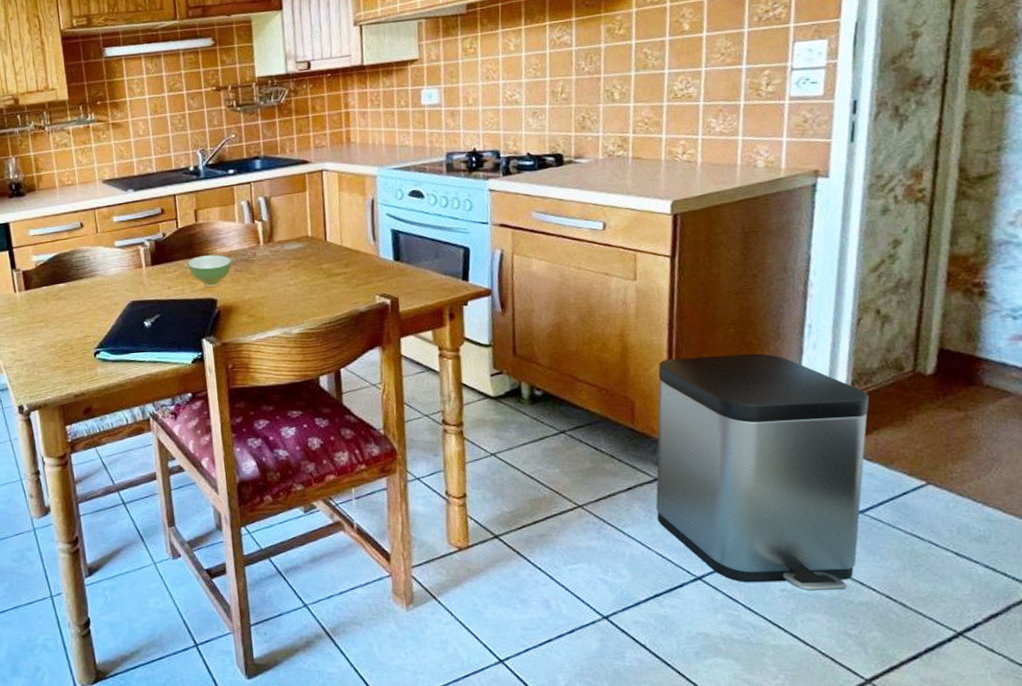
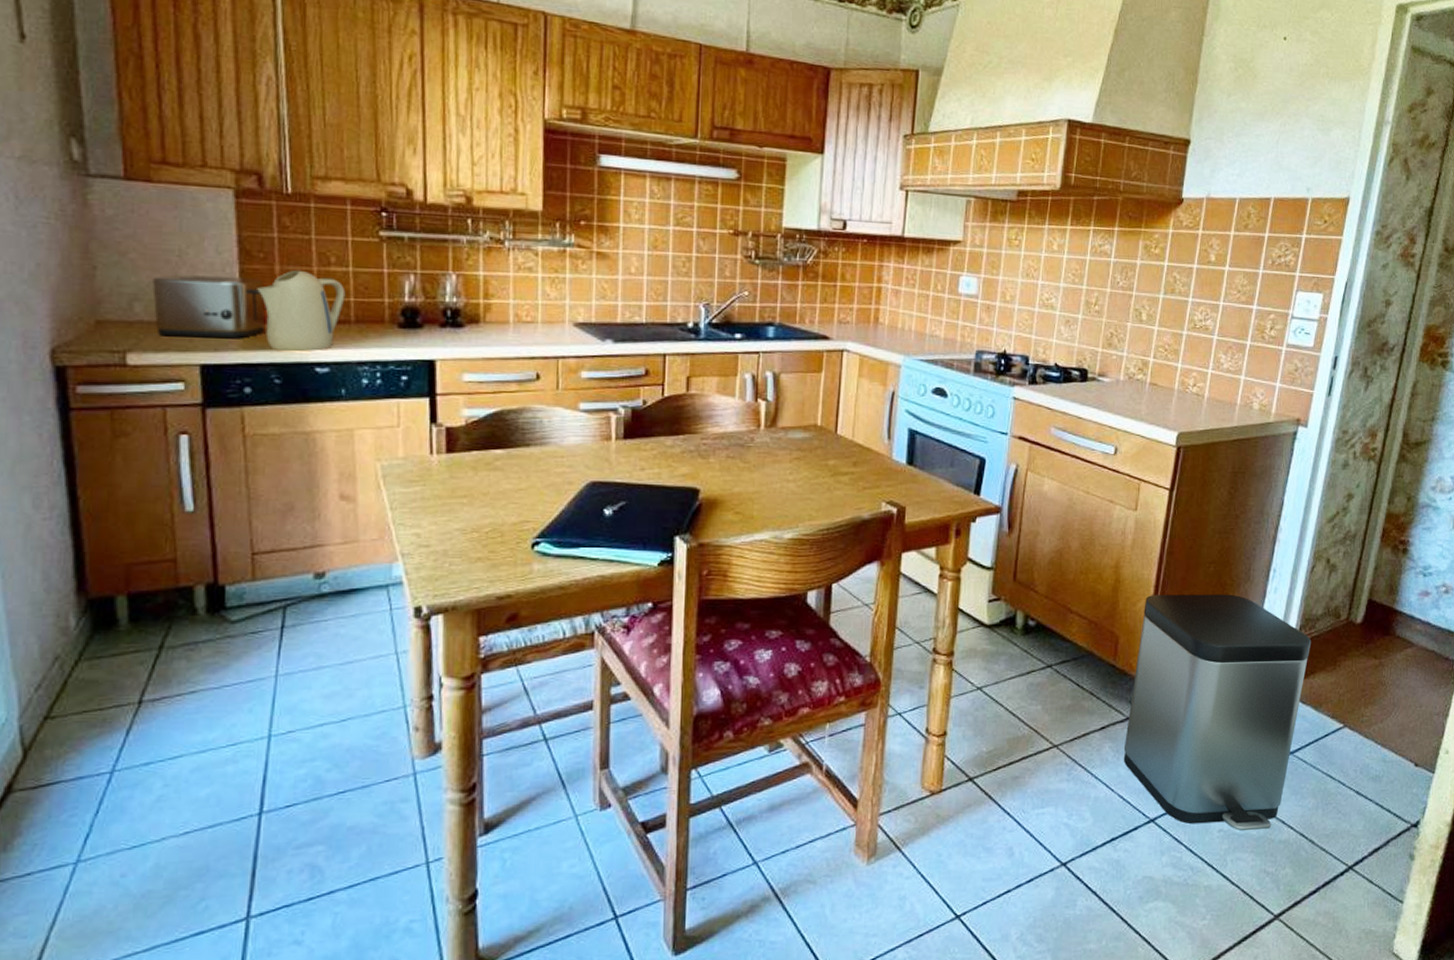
bowl: present [186,254,232,288] -> none [668,434,725,475]

